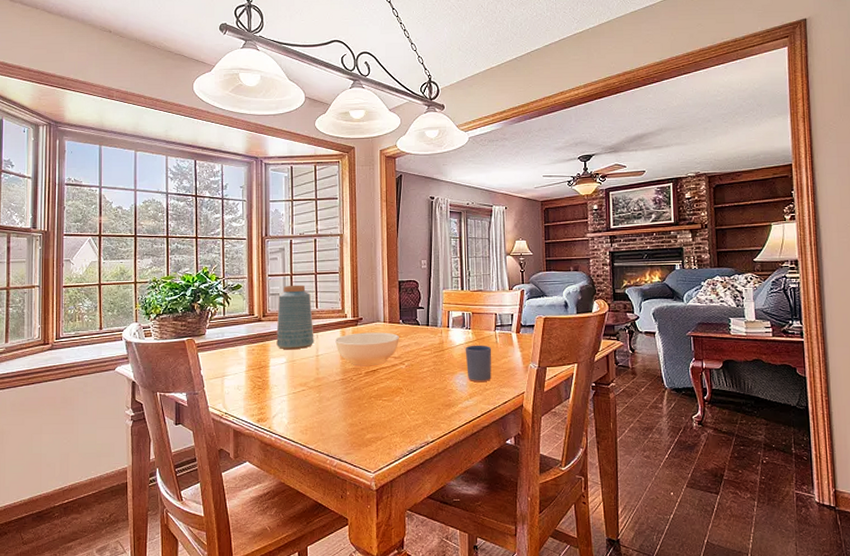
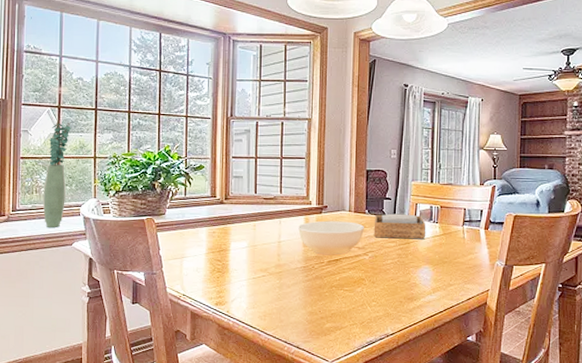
vase: none [86,247,113,354] -> present [43,119,72,228]
vase: present [276,285,314,350] -> none [238,168,277,235]
napkin holder: none [408,322,460,347] -> present [373,213,426,240]
mug: present [465,345,492,383] -> none [431,239,459,278]

